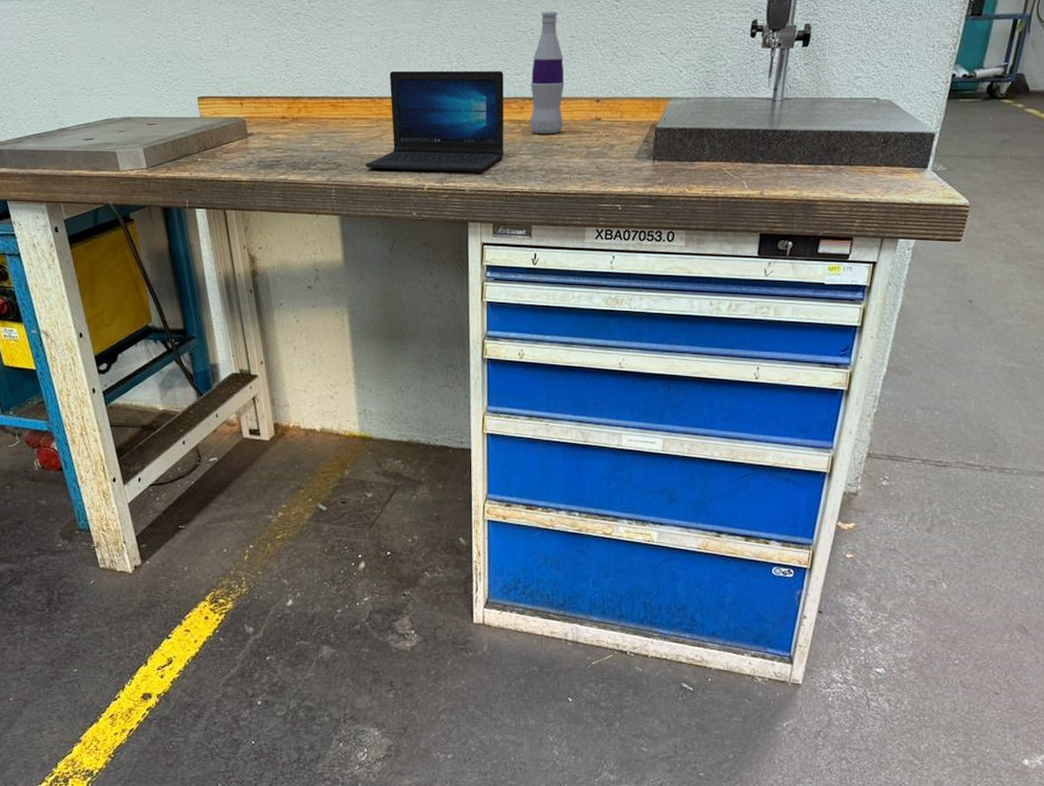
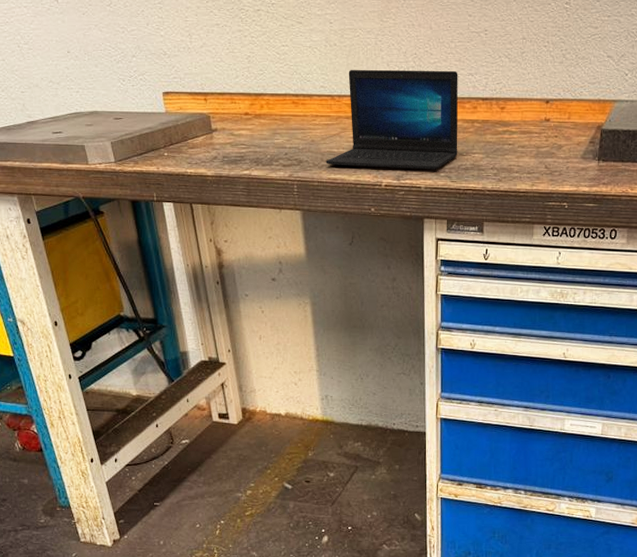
bottle: present [530,11,564,134] -> none [482,13,516,134]

